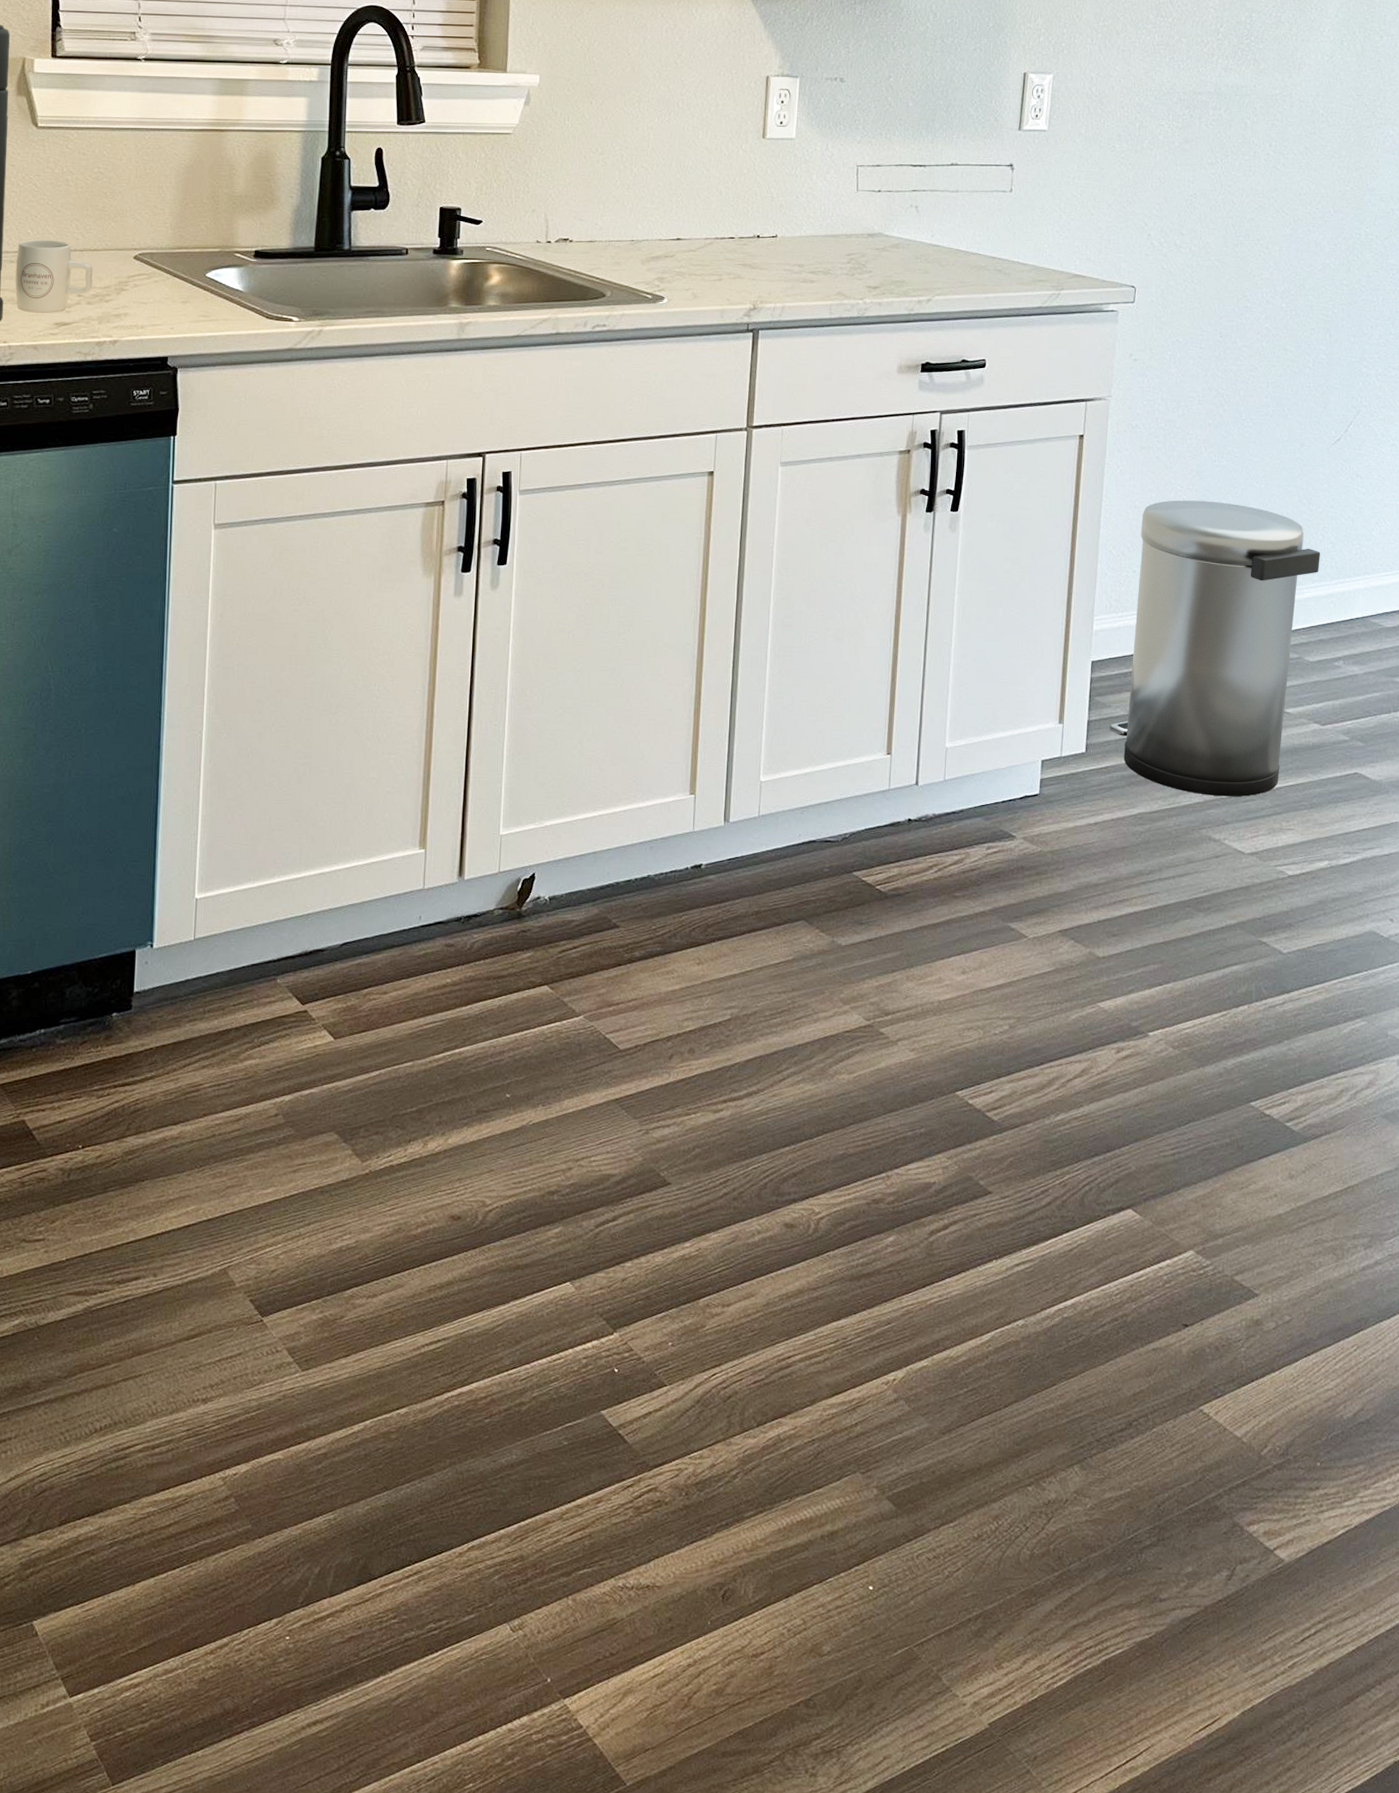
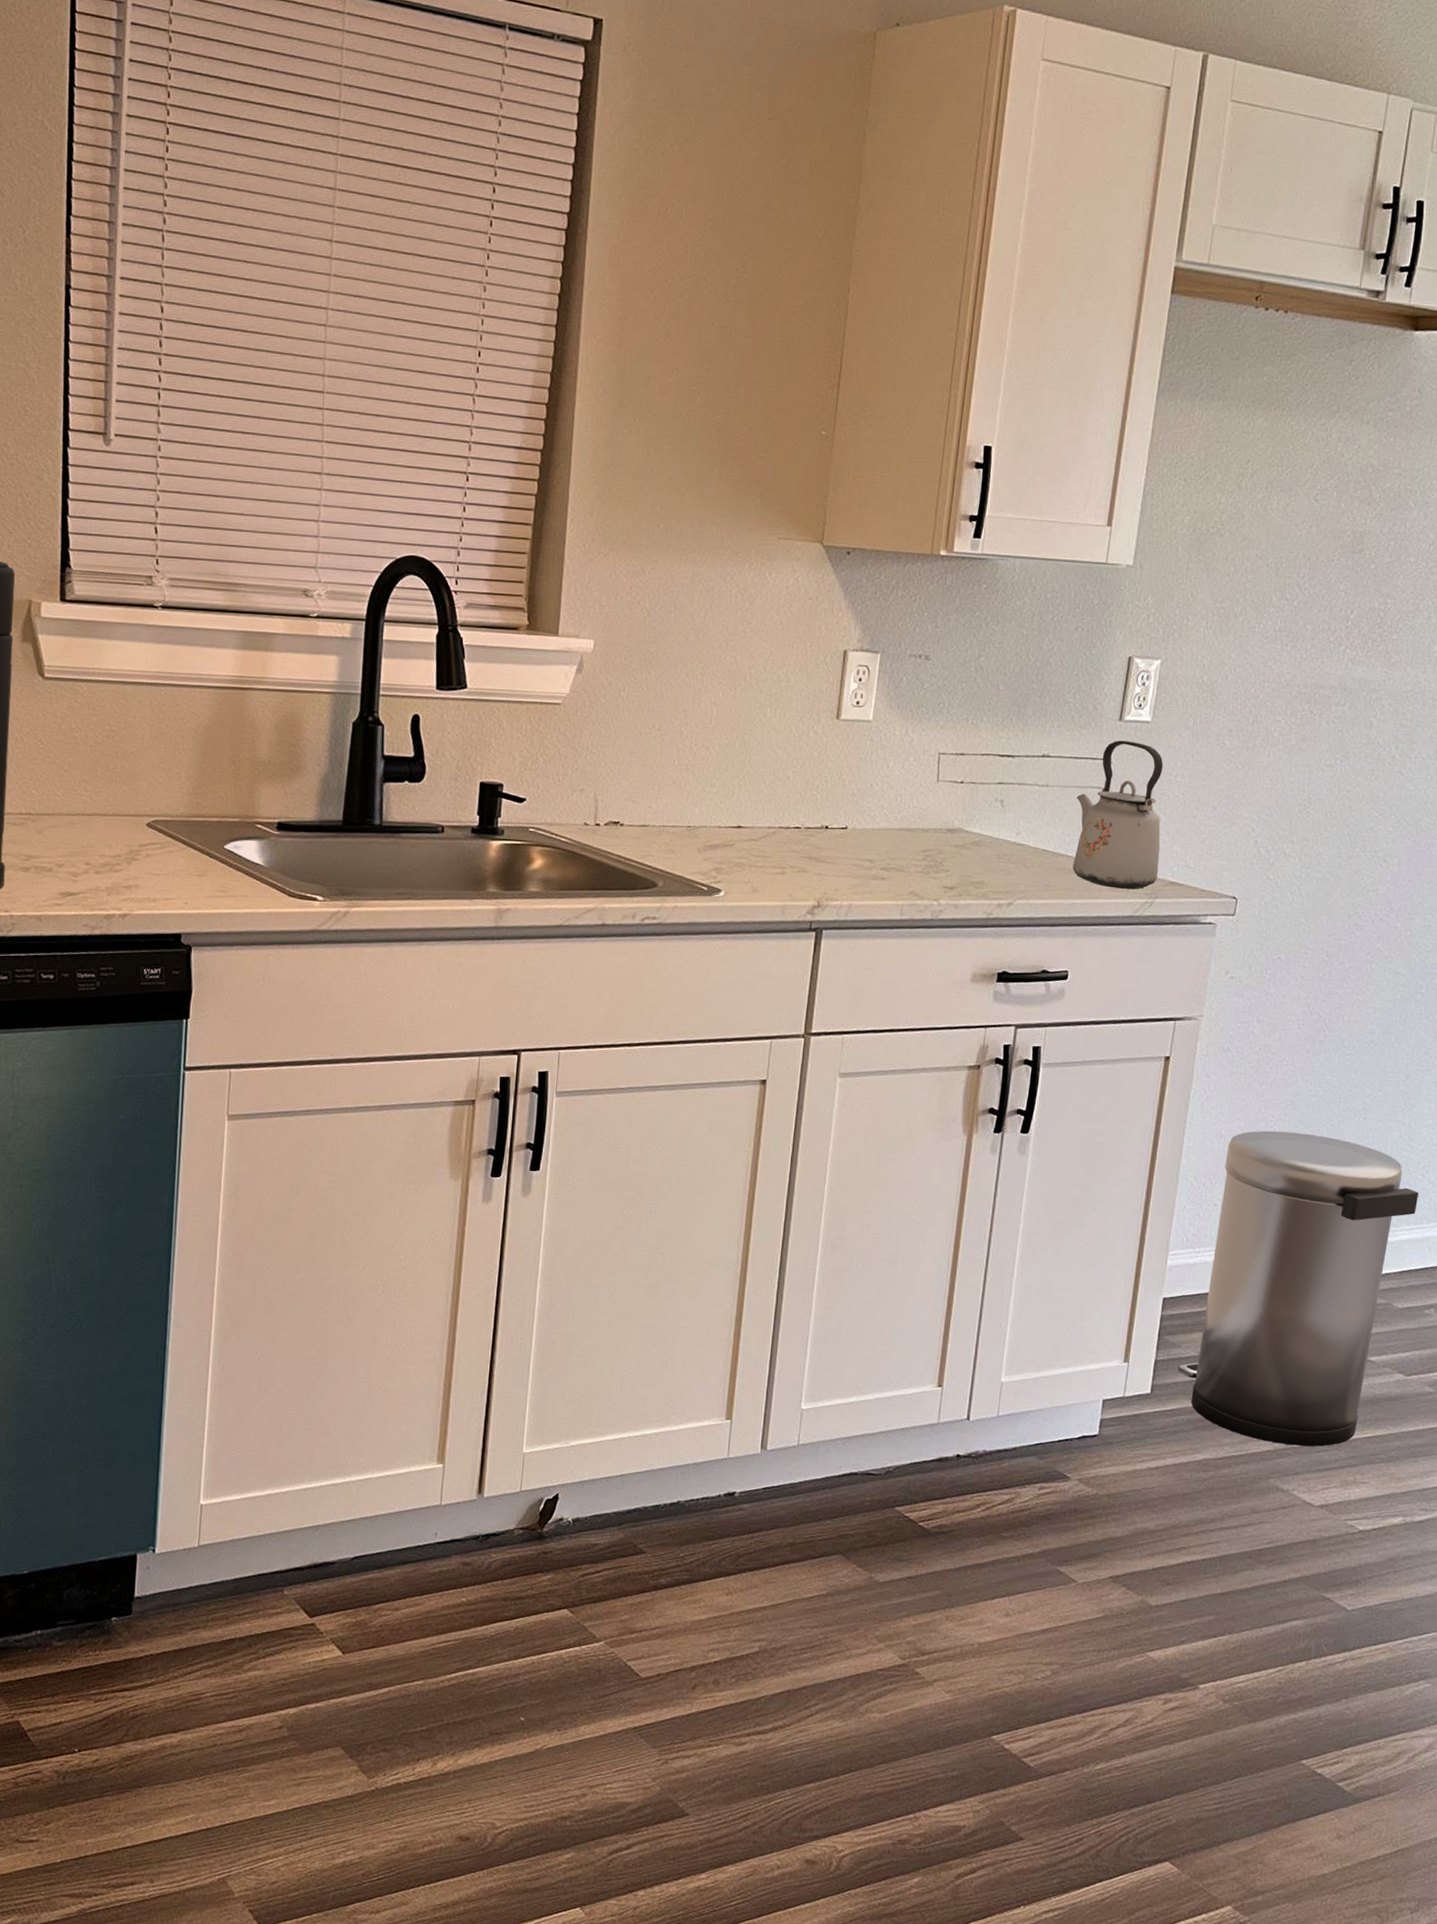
mug: present [15,239,93,313] -> none [17,801,102,882]
kettle: none [984,148,1063,283] -> present [1072,740,1163,889]

